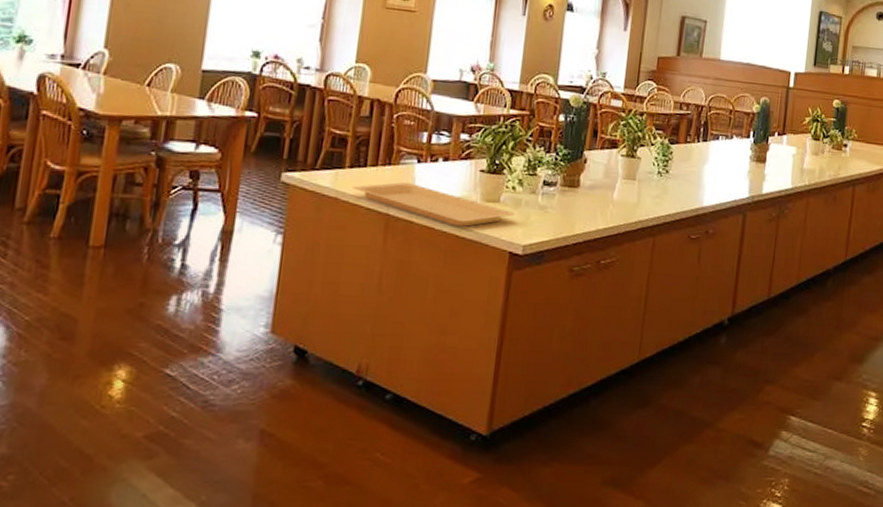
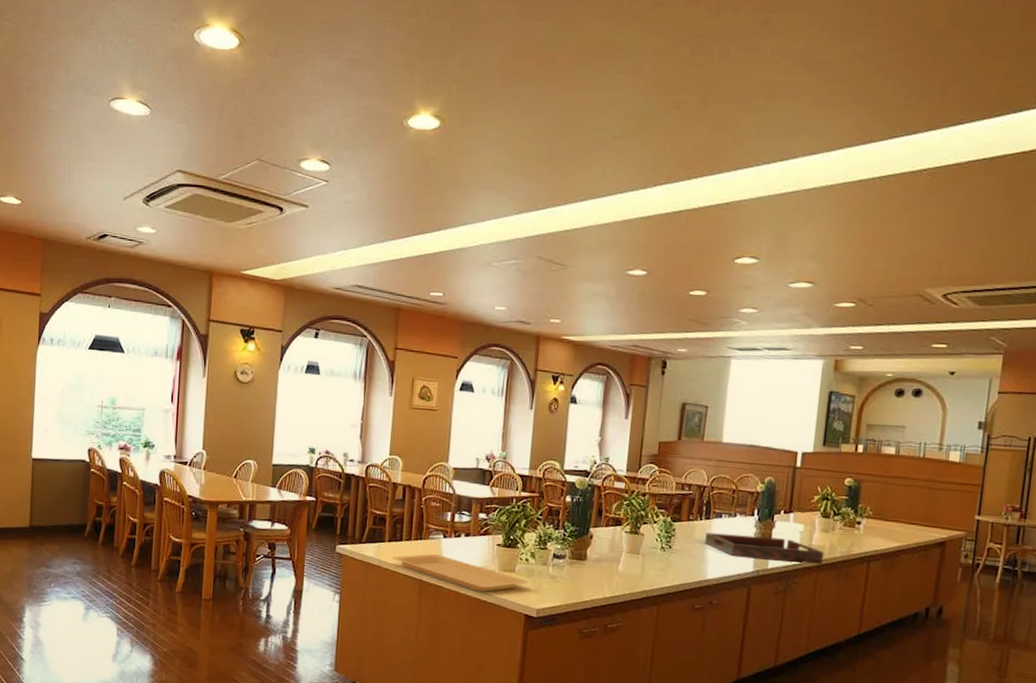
serving tray: none [702,156,815,188] -> present [705,532,824,564]

